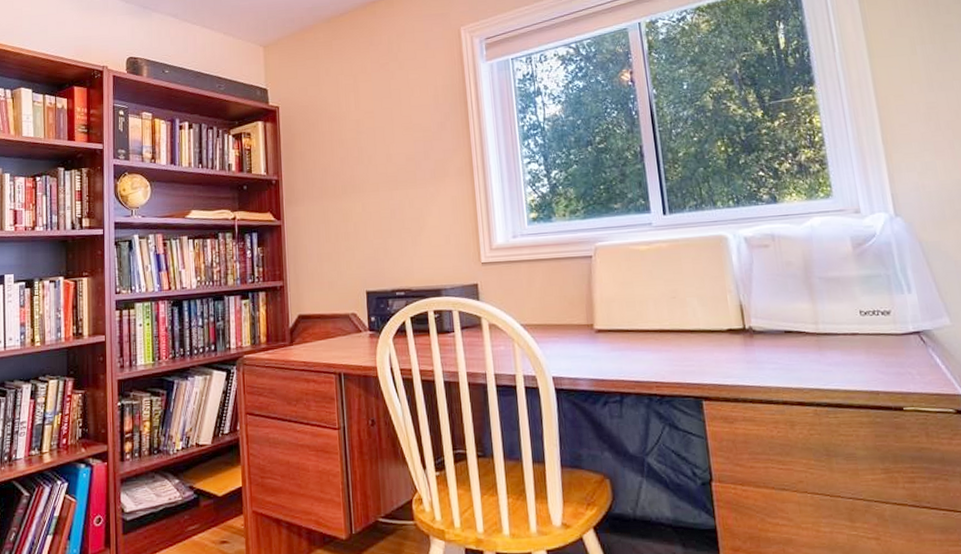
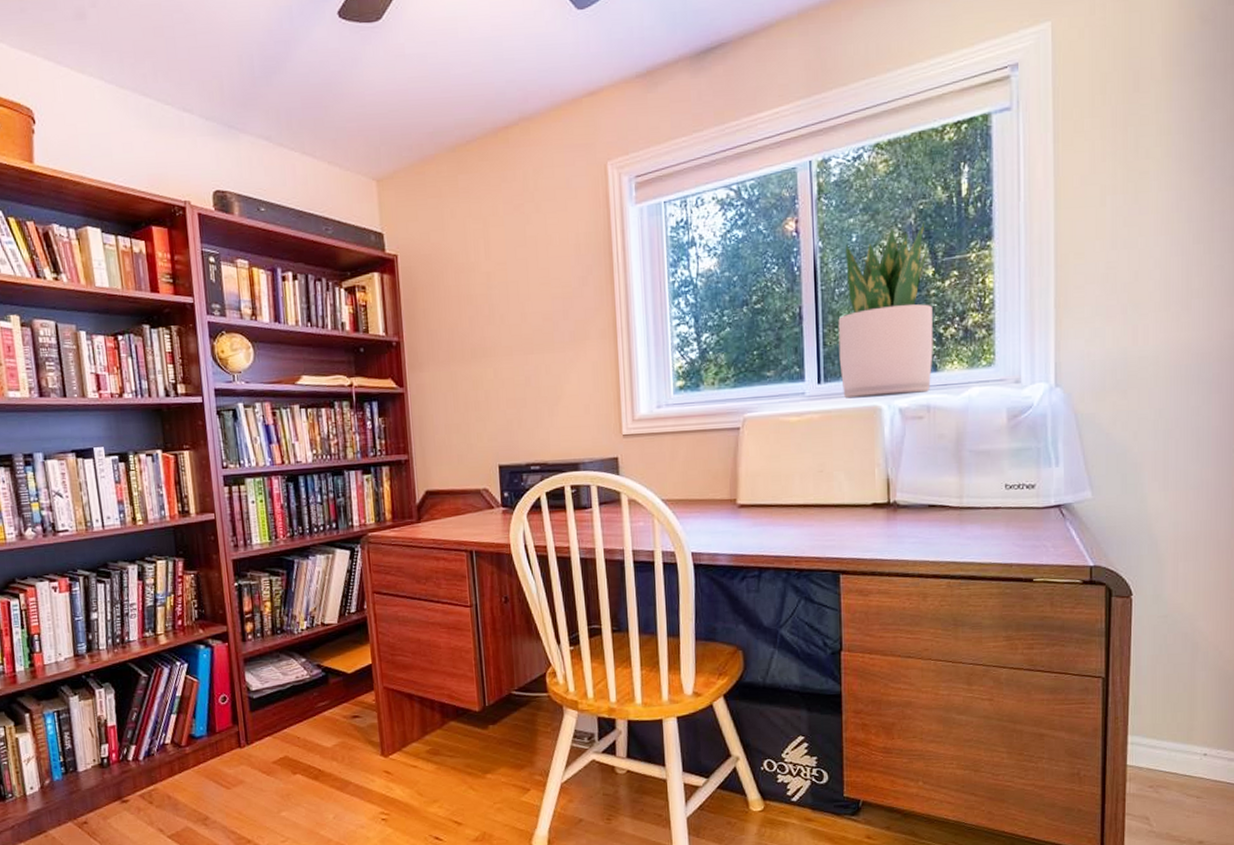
planter: none [677,70,772,229] -> present [838,221,933,399]

